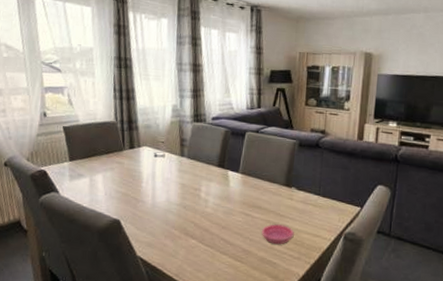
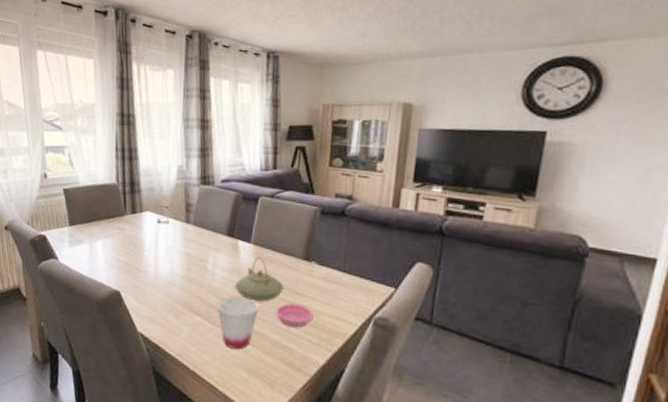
cup: none [210,220,247,267] -> present [217,296,259,350]
teapot: none [226,184,269,224] -> present [235,256,284,302]

